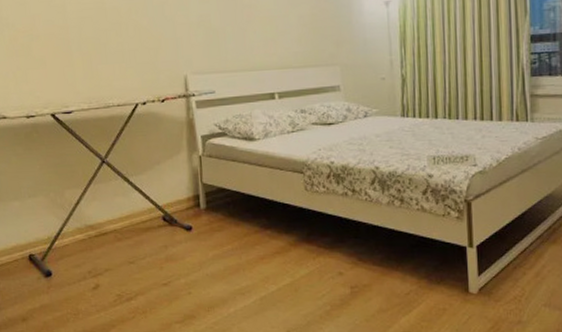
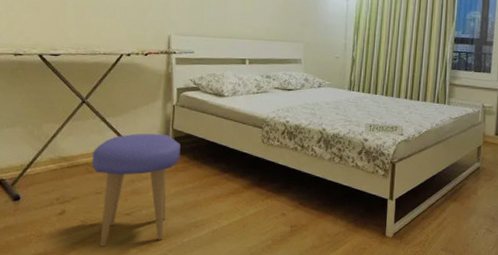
stool: none [119,190,214,323] -> present [92,133,181,247]

